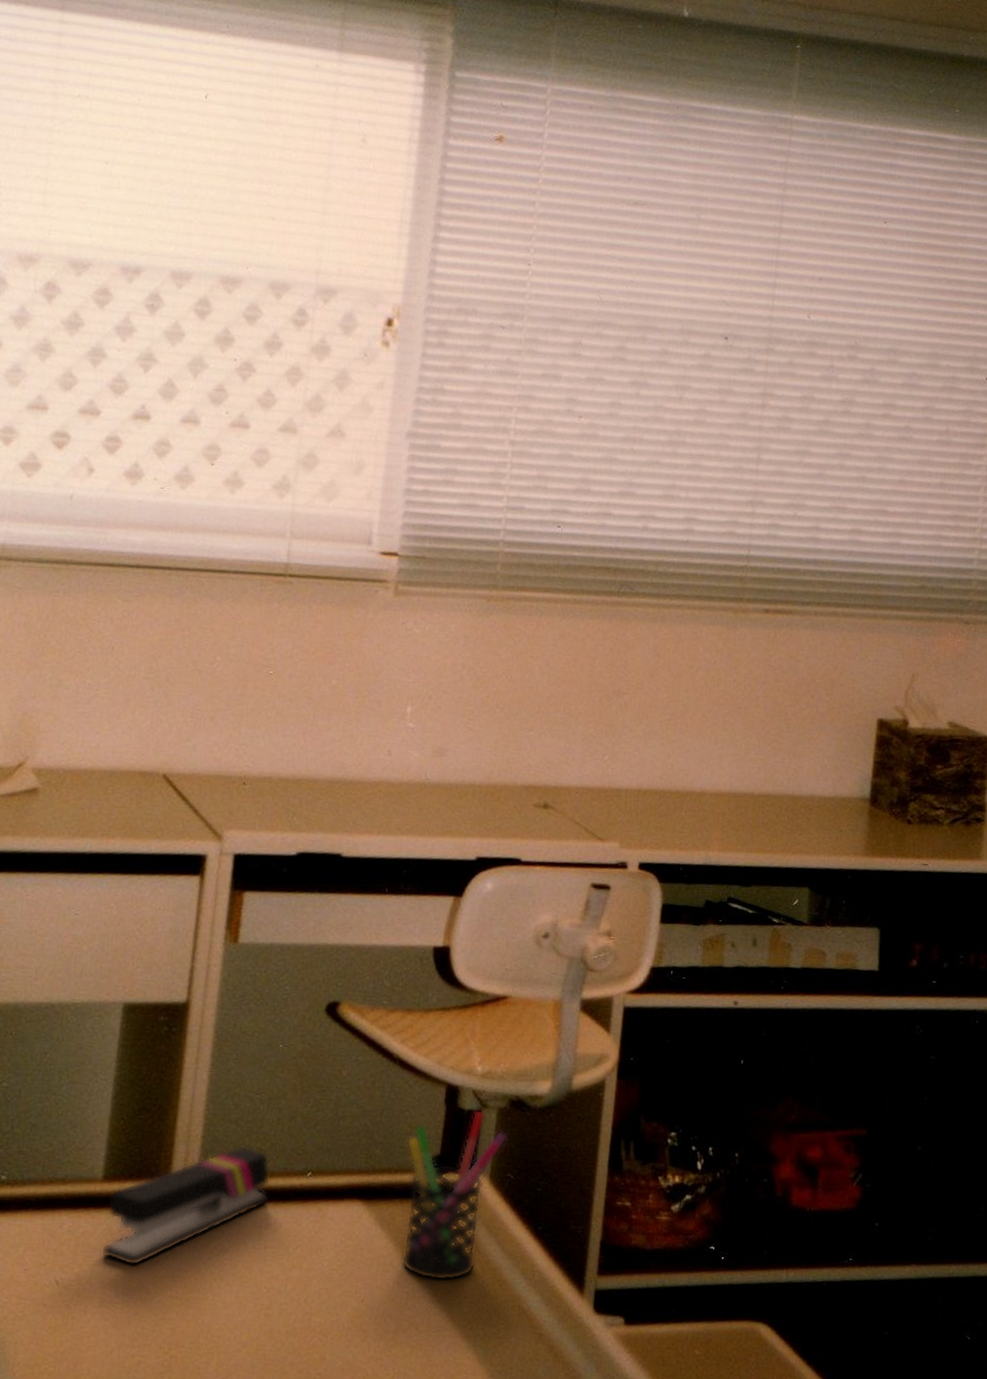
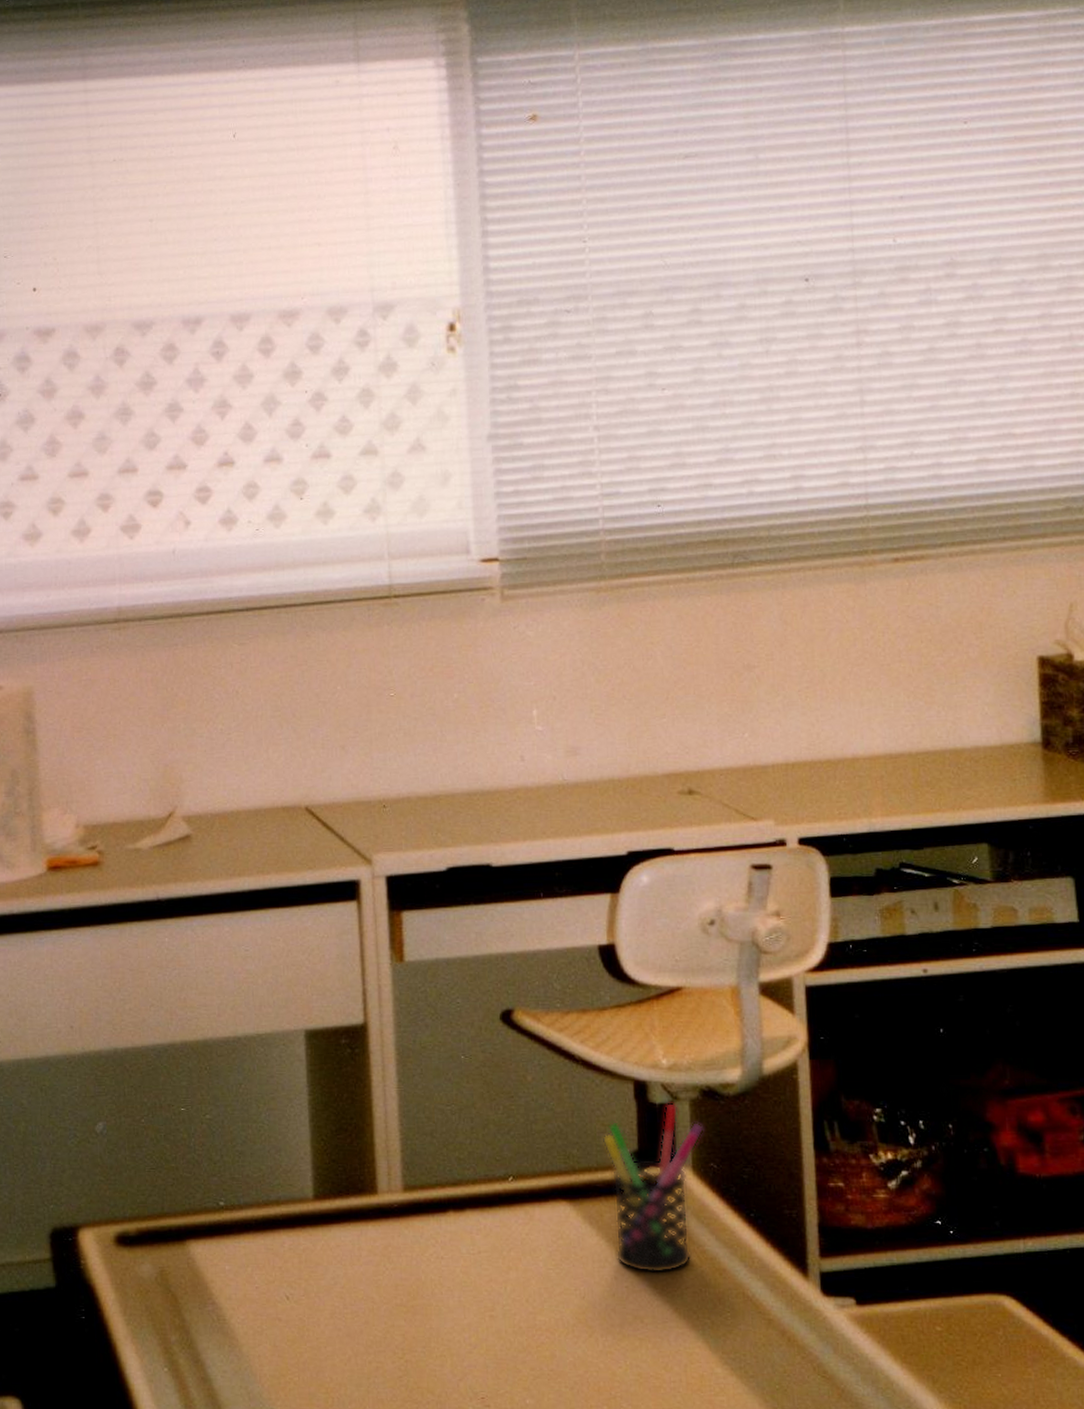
stapler: present [100,1146,271,1266] -> none [323,1157,476,1278]

